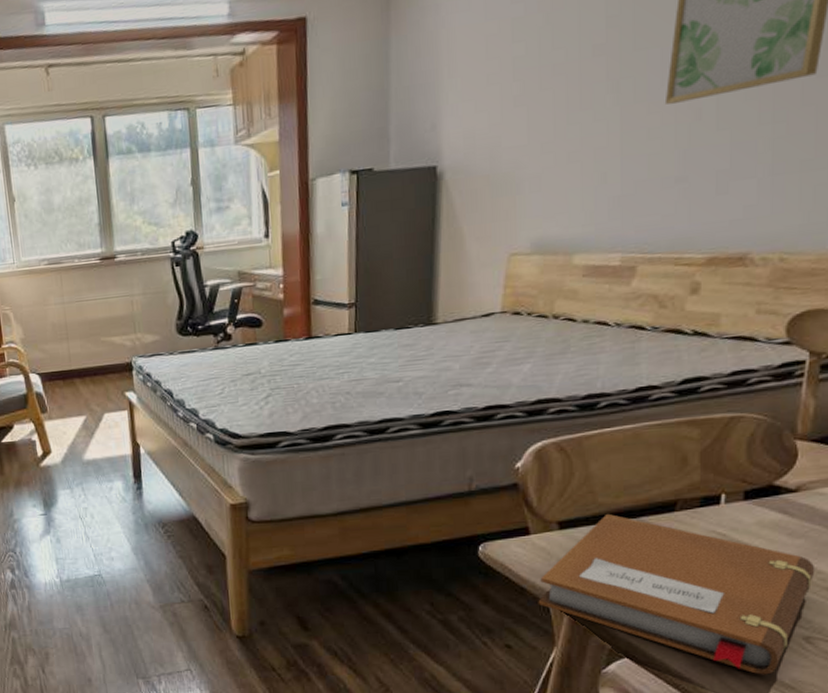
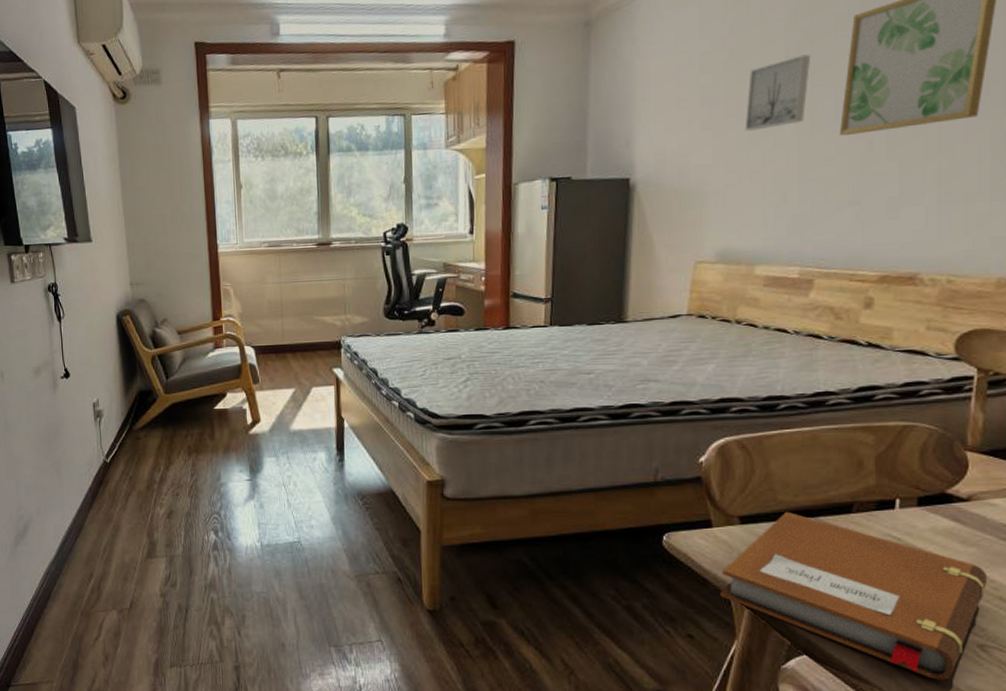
wall art: none [561,14,635,106] -> present [744,54,811,131]

